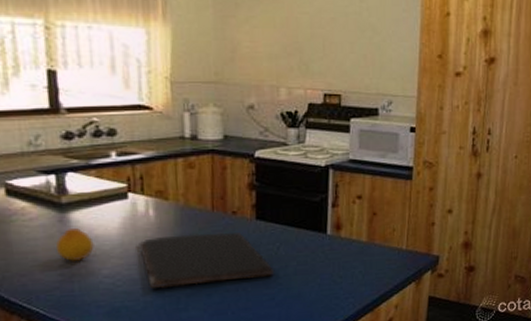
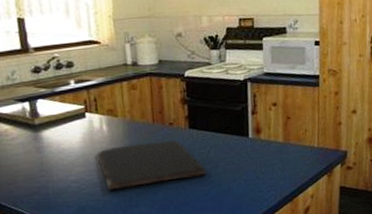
fruit: present [56,227,94,262] -> none [33,143,62,172]

